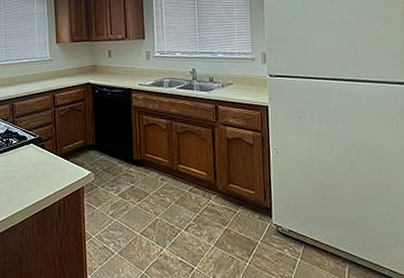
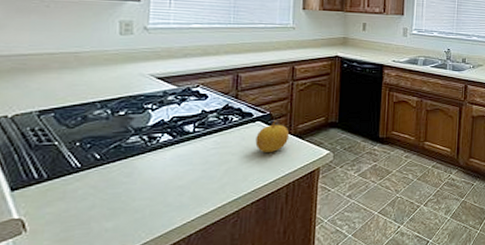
fruit: none [31,142,57,171] -> present [255,120,290,152]

